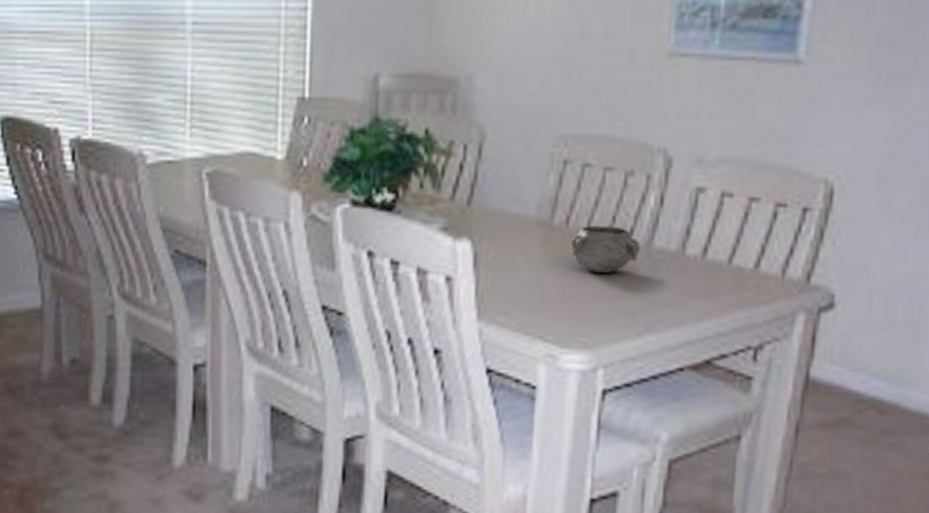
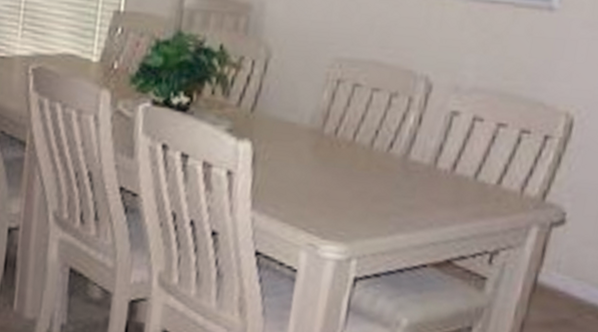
decorative bowl: present [571,225,641,273] -> none [337,136,399,179]

